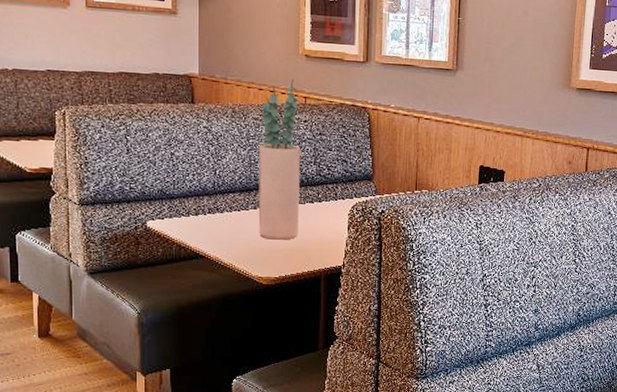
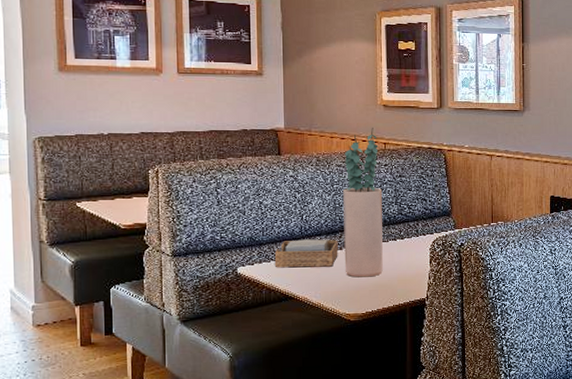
napkin holder: none [185,195,252,226] -> present [274,239,338,268]

